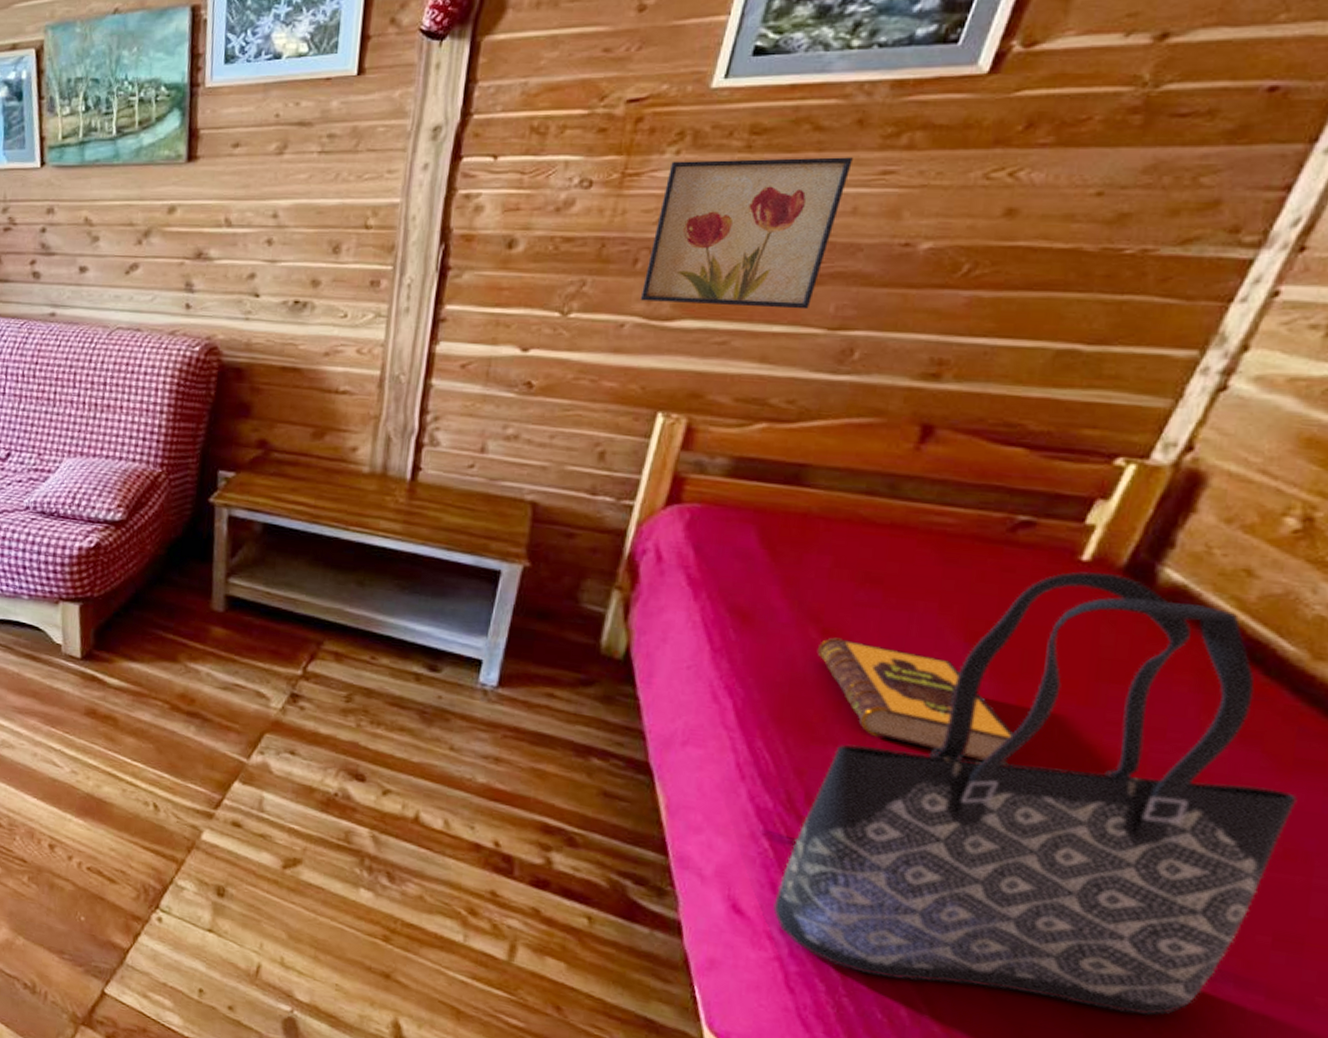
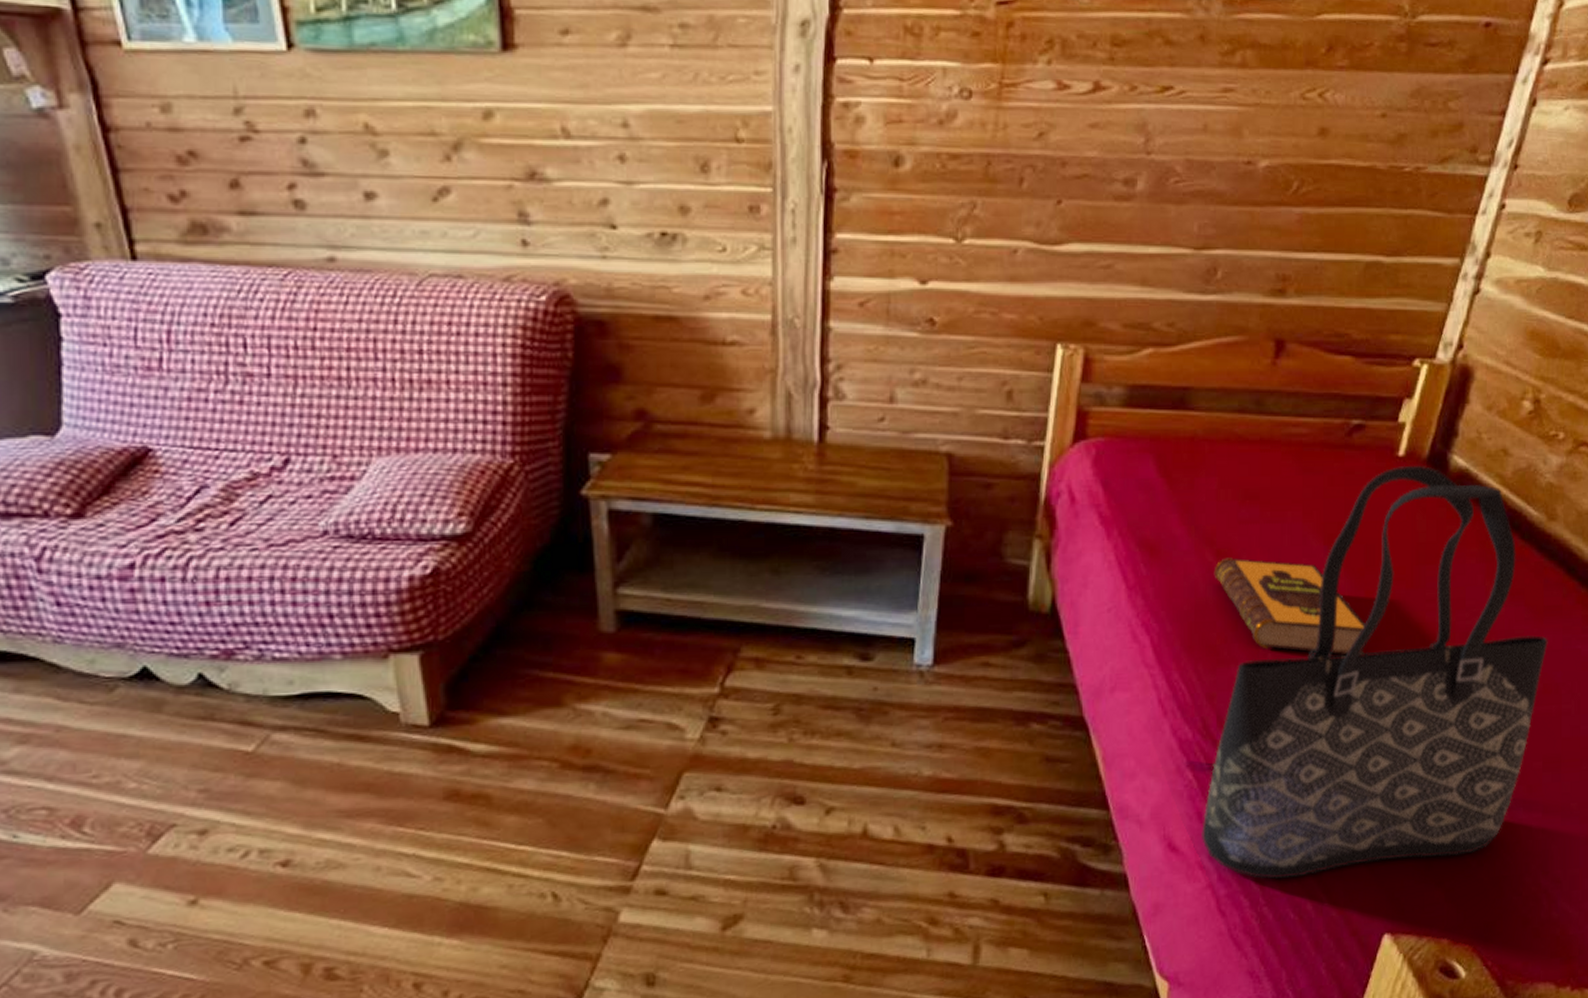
wall art: present [640,157,853,310] -> none [1029,71,1199,229]

